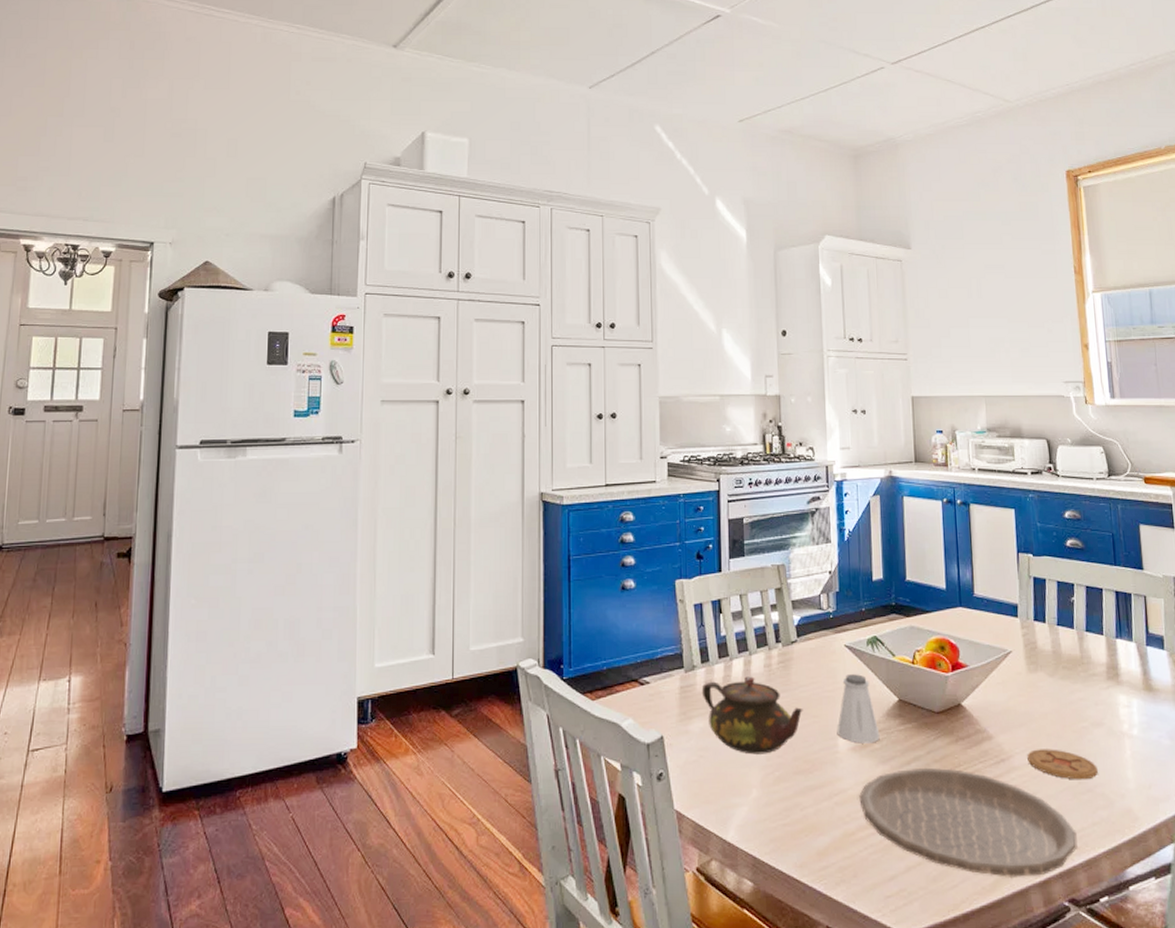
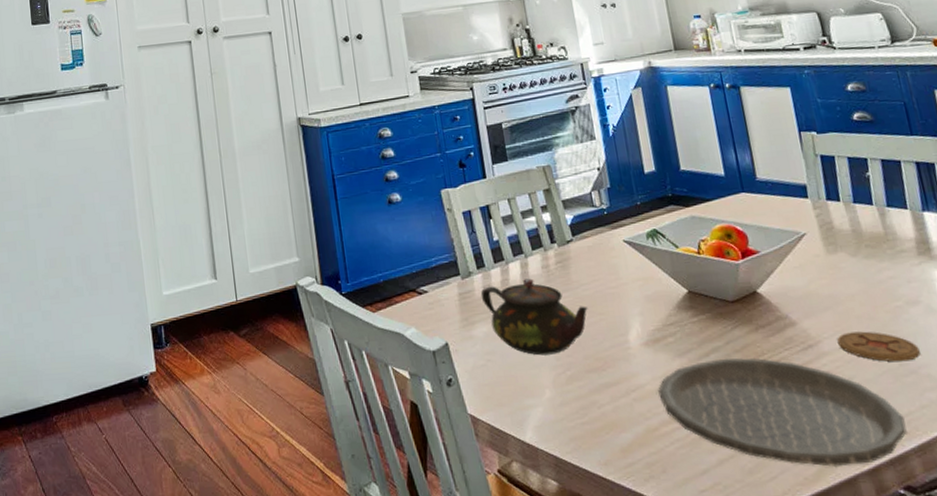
saltshaker: present [837,674,880,744] -> none [625,268,673,338]

